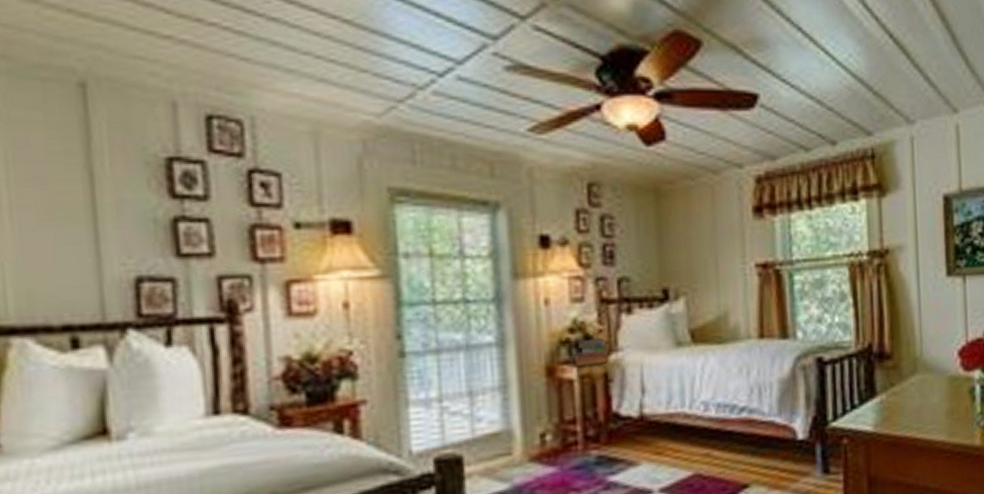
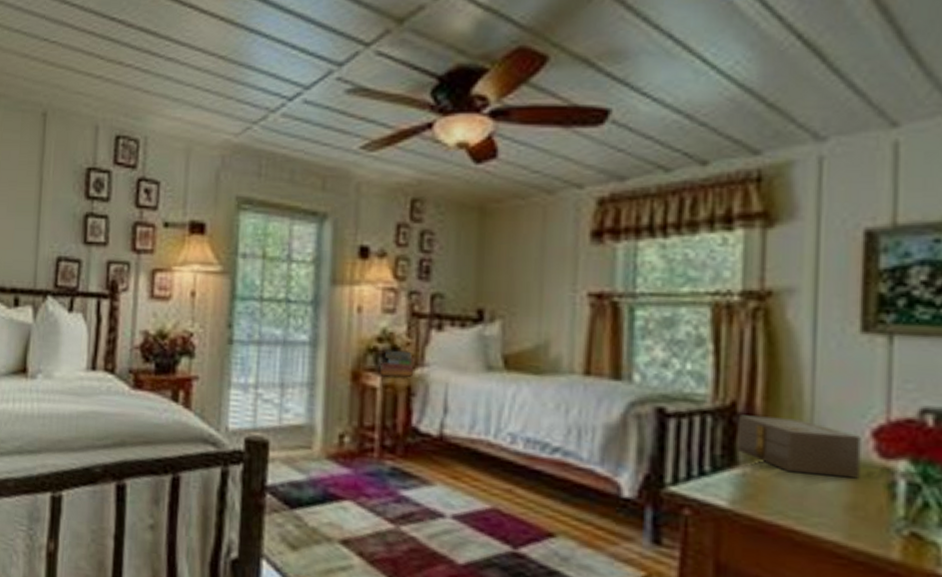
jewelry box: none [874,350,954,394] -> present [736,415,861,479]

